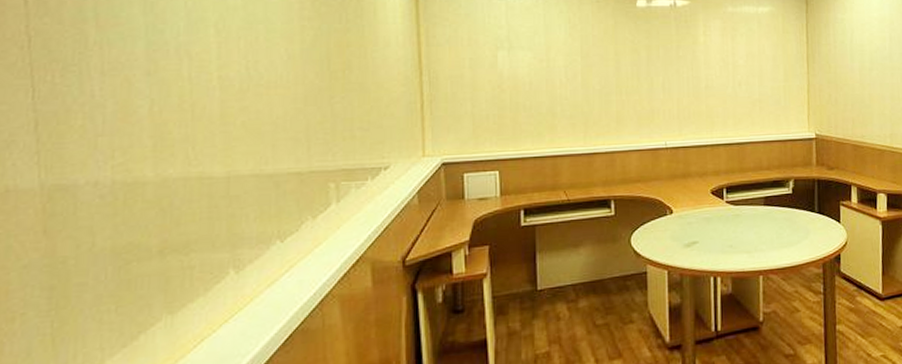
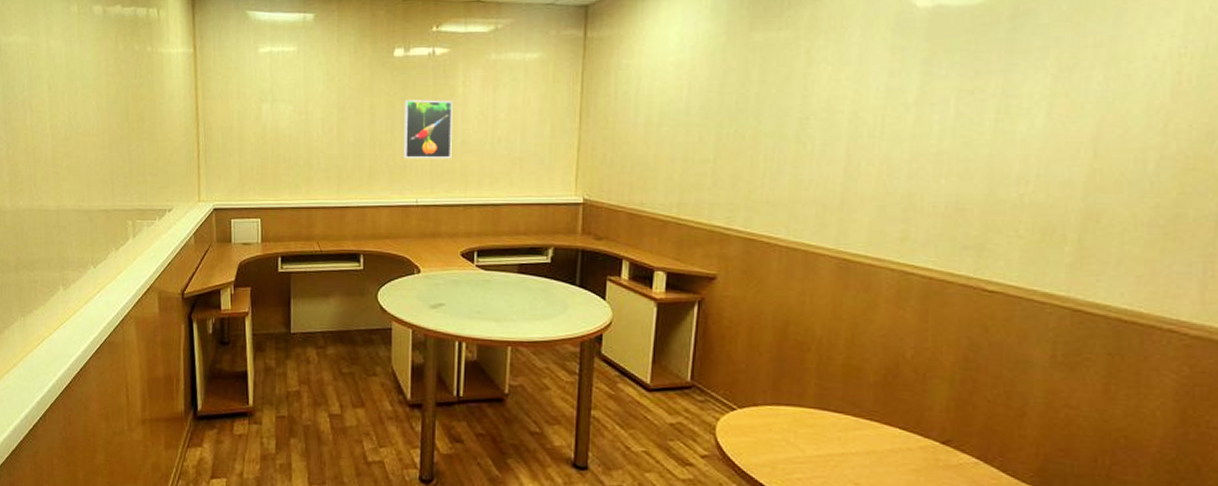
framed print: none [650,47,697,104] -> present [404,99,453,159]

